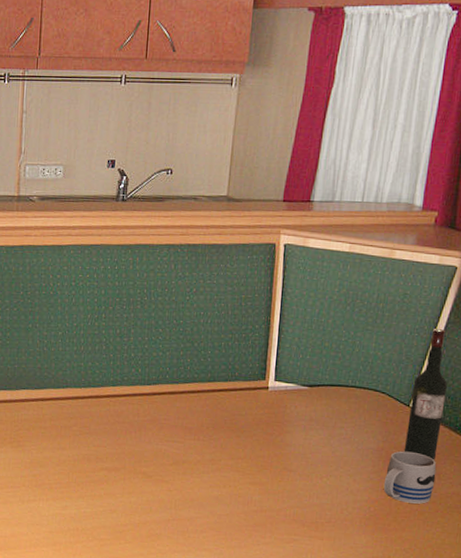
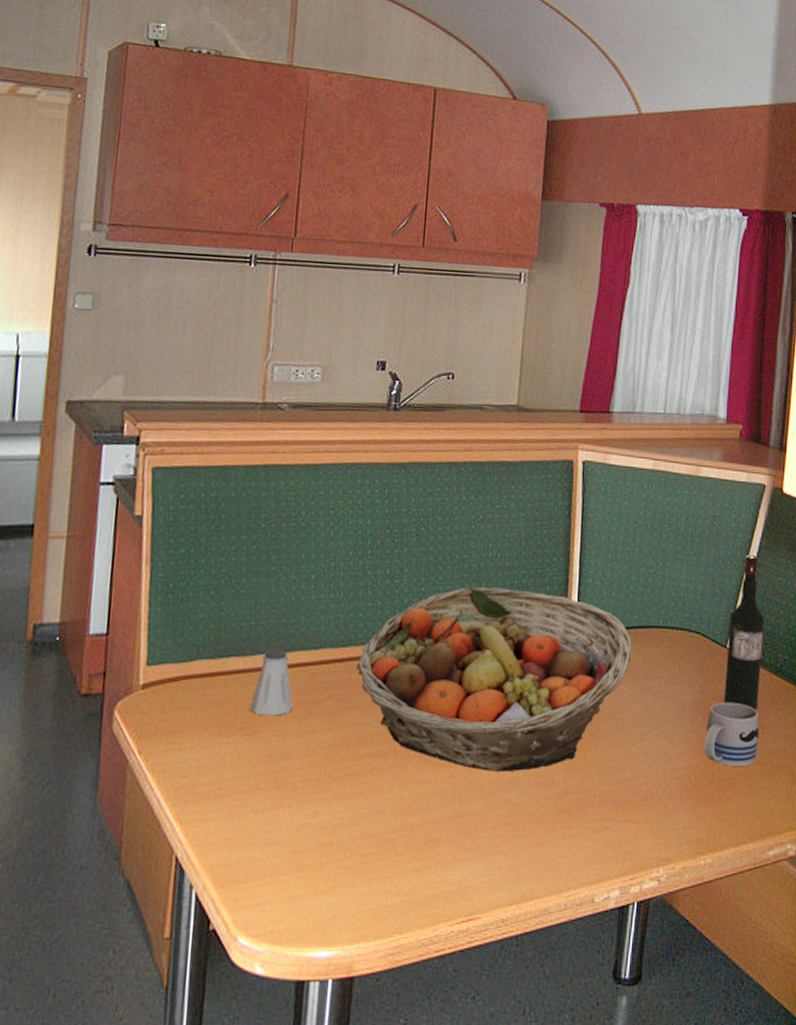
saltshaker: none [16,385,48,435] -> present [250,648,293,716]
fruit basket: none [94,346,323,491] -> present [356,587,632,771]

